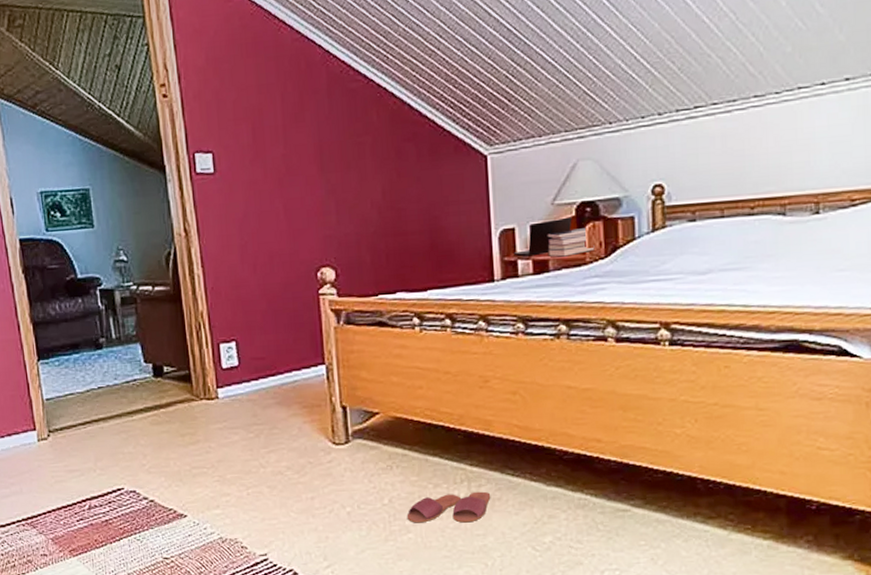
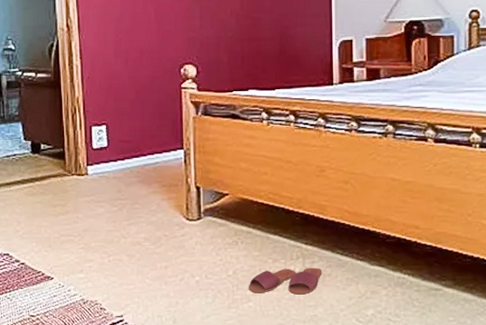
laptop: present [513,217,572,257] -> none [350,33,401,65]
books: present [547,228,595,257] -> none [379,43,420,67]

